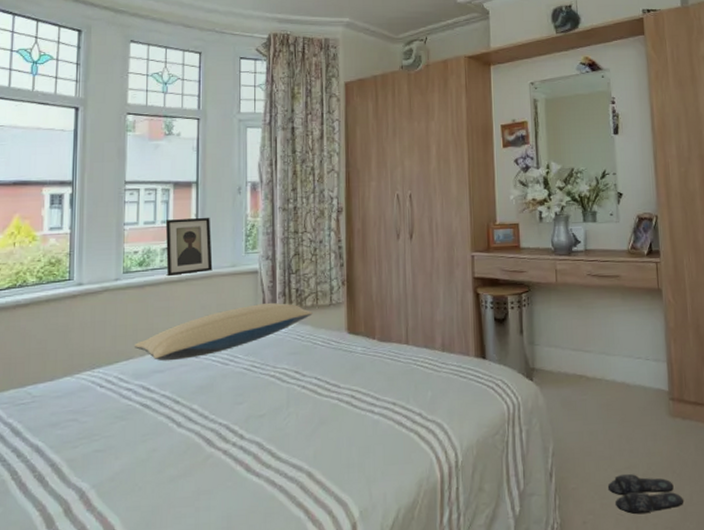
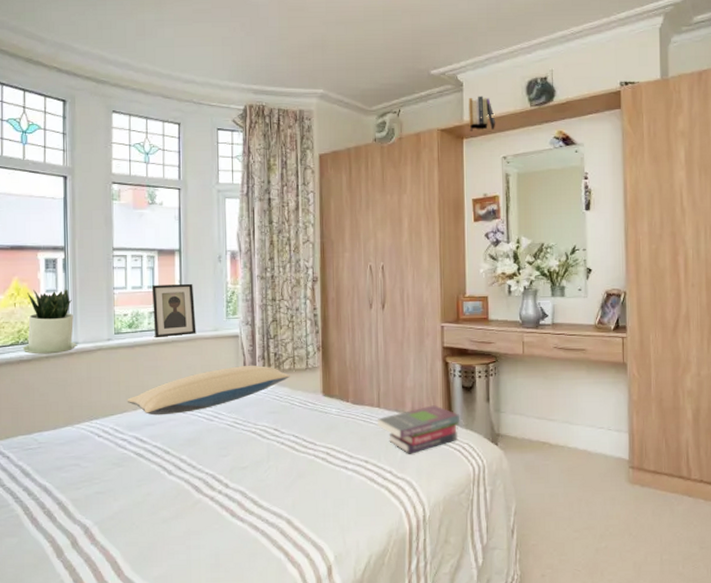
planter: none [20,225,80,298] -> present [23,288,76,354]
books: none [406,339,493,394] -> present [378,405,460,454]
books: none [495,23,523,58] -> present [468,96,496,131]
slippers: present [608,474,683,515] -> none [567,534,638,571]

